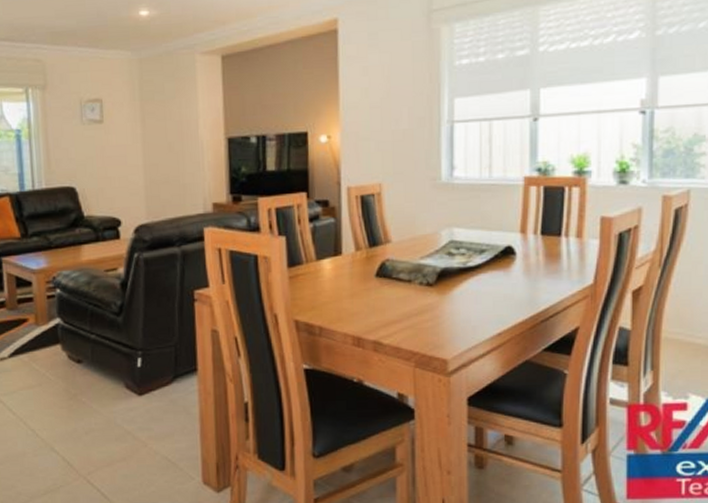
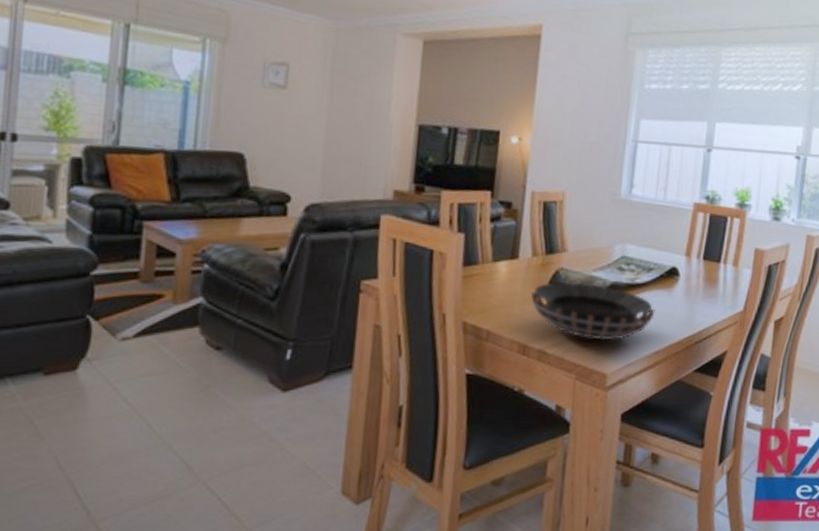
decorative bowl: none [358,272,493,327] -> present [530,282,655,341]

